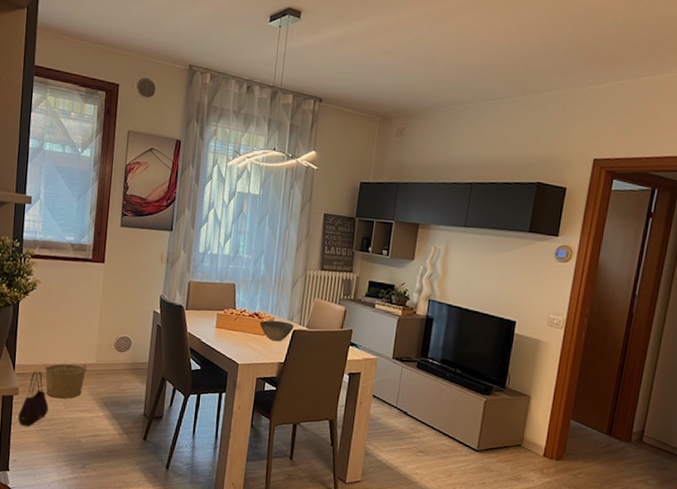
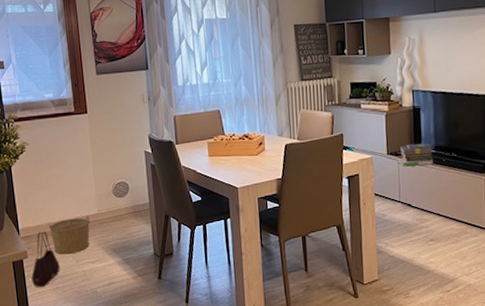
bowl: present [259,320,294,341] -> none [251,138,285,158]
books: none [401,352,439,377] -> present [397,143,434,167]

